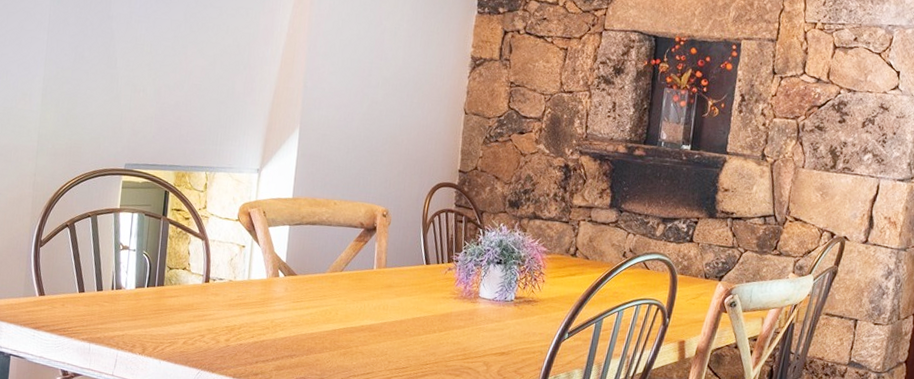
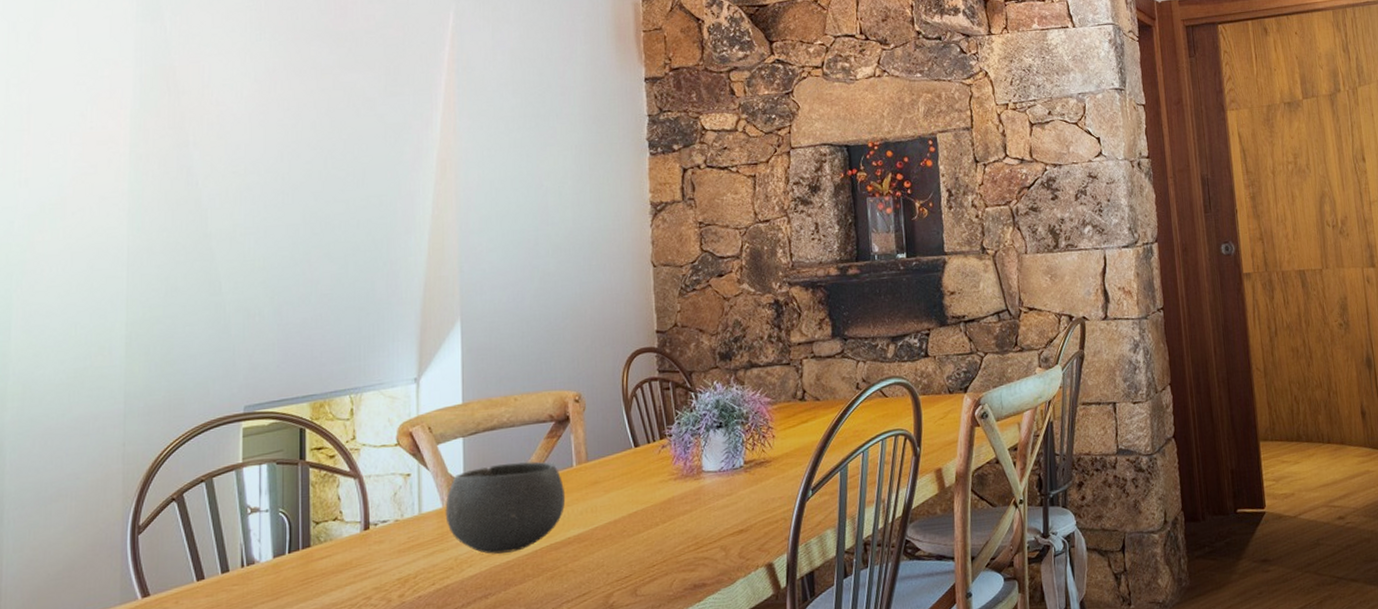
bowl: none [268,253,365,327] -> present [445,461,566,554]

